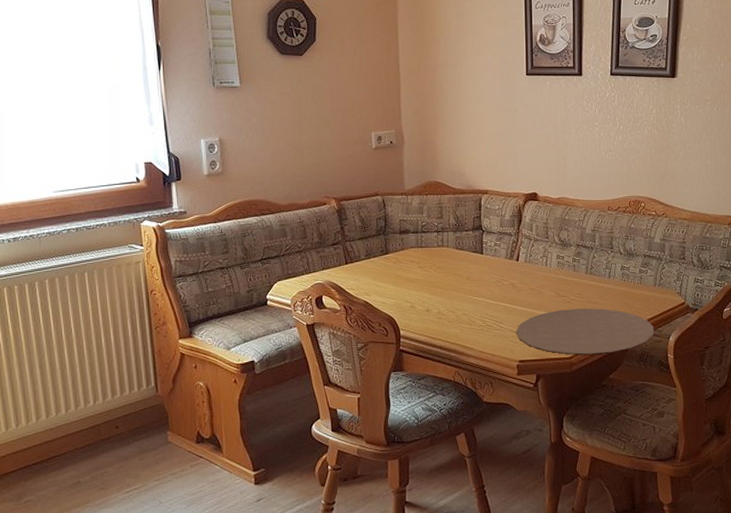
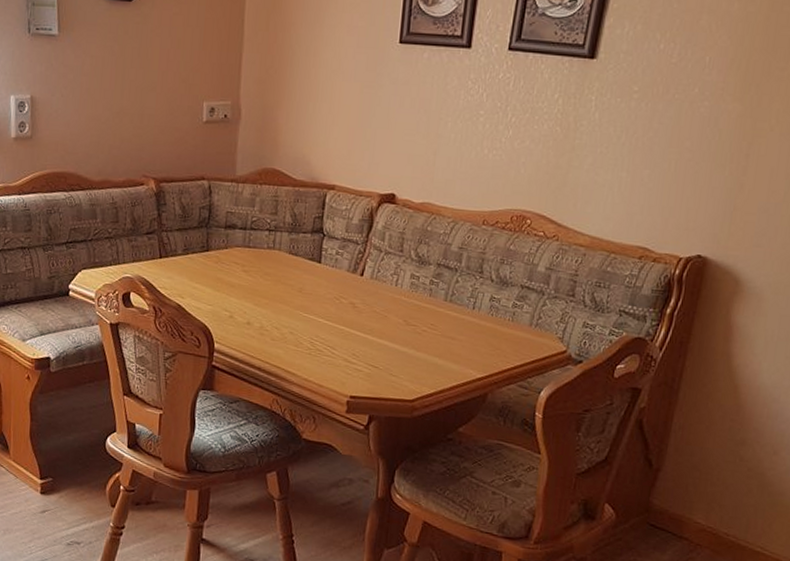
placemat: present [516,308,654,355] -> none [350,341,522,402]

